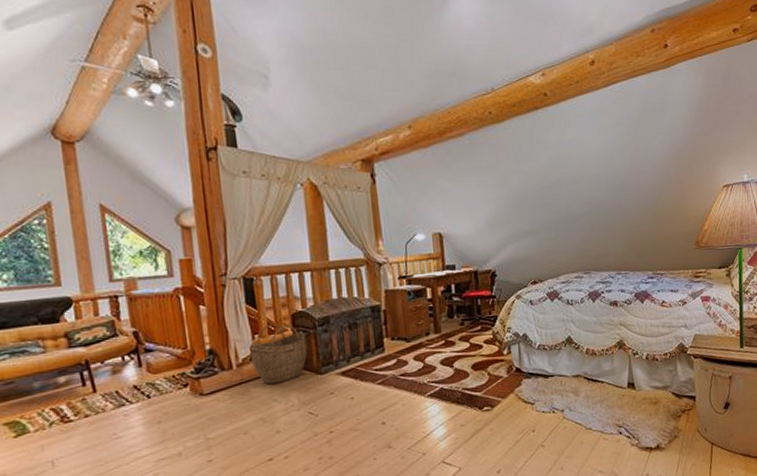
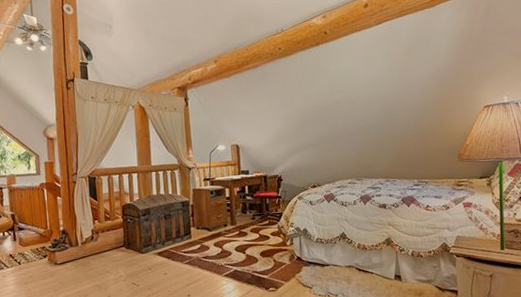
woven basket: present [249,323,308,385] -> none [91,212,133,259]

